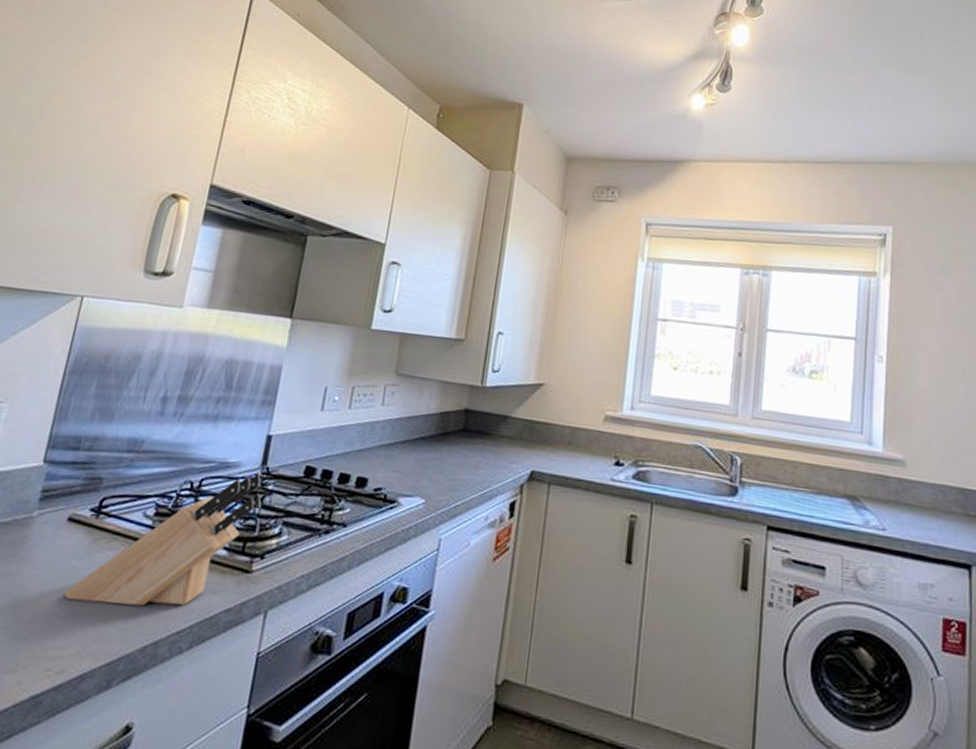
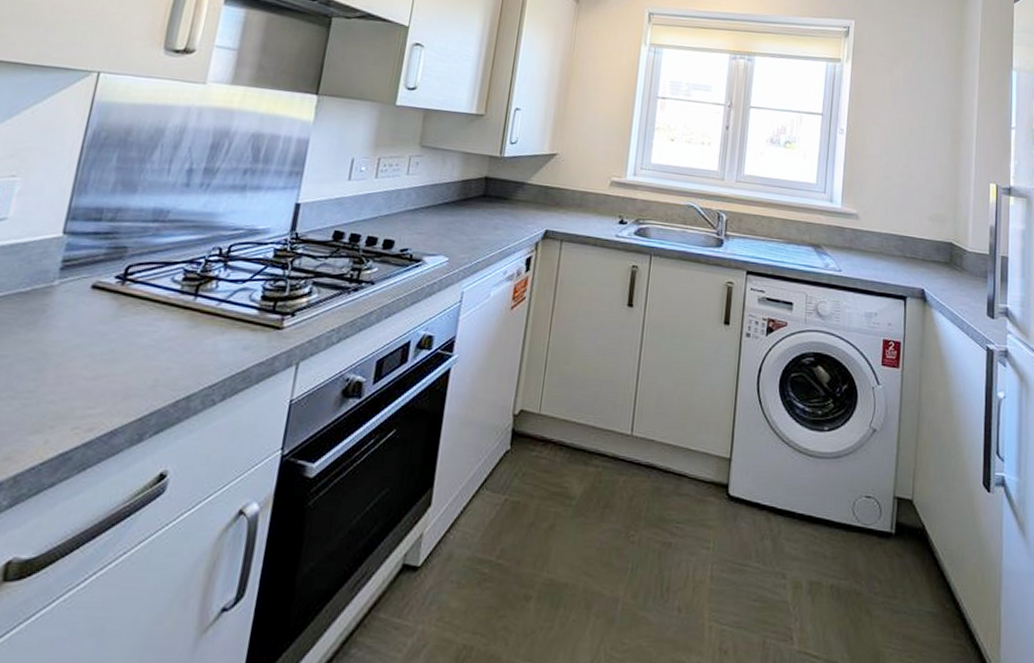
knife block: present [63,474,261,606] -> none [90,239,291,365]

